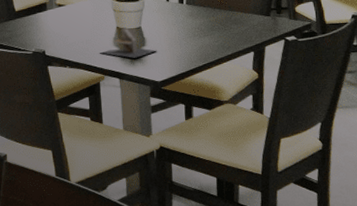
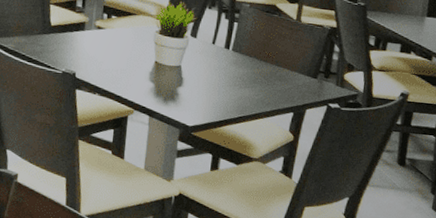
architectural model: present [99,27,157,58] -> none [132,63,193,98]

